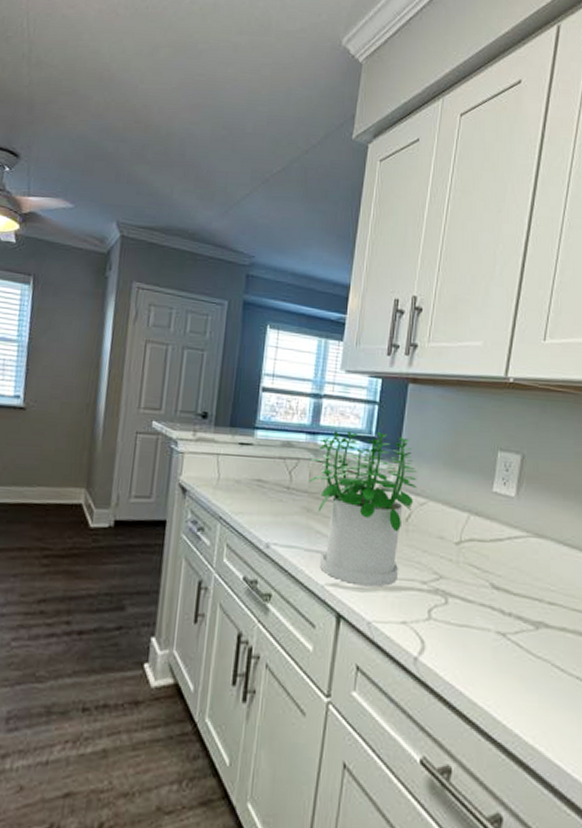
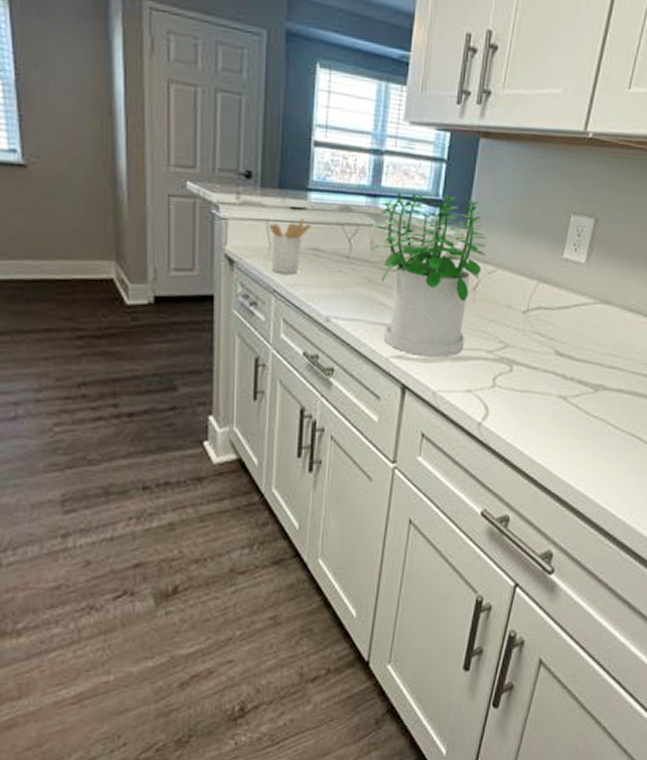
utensil holder: none [218,451,257,503] -> present [268,216,312,274]

